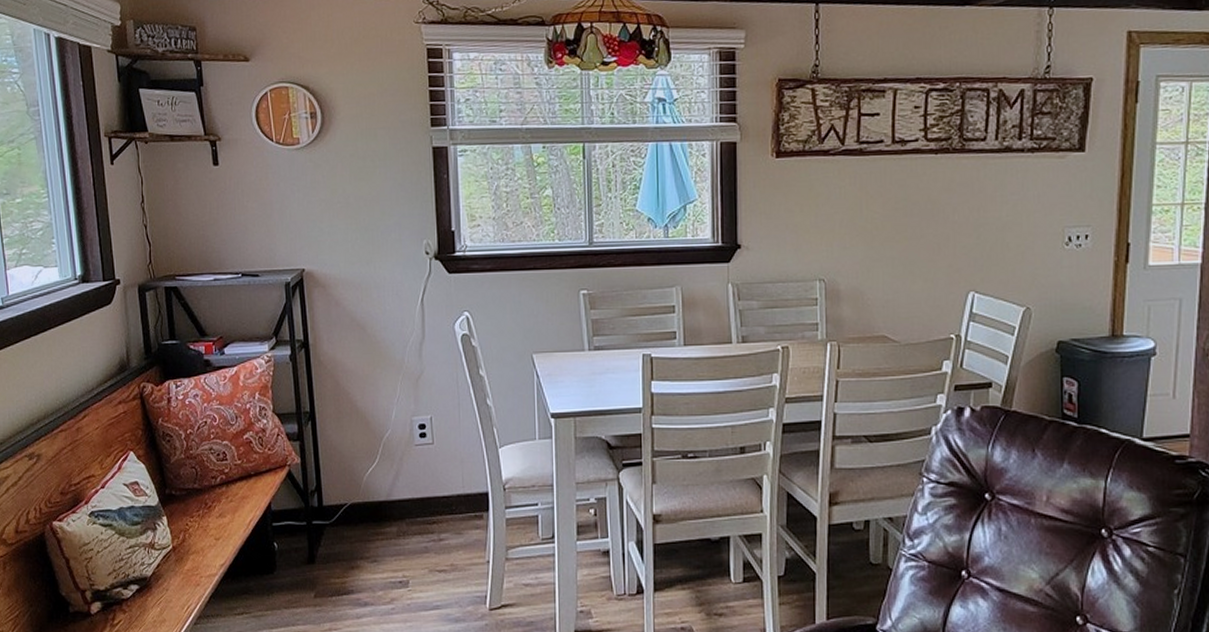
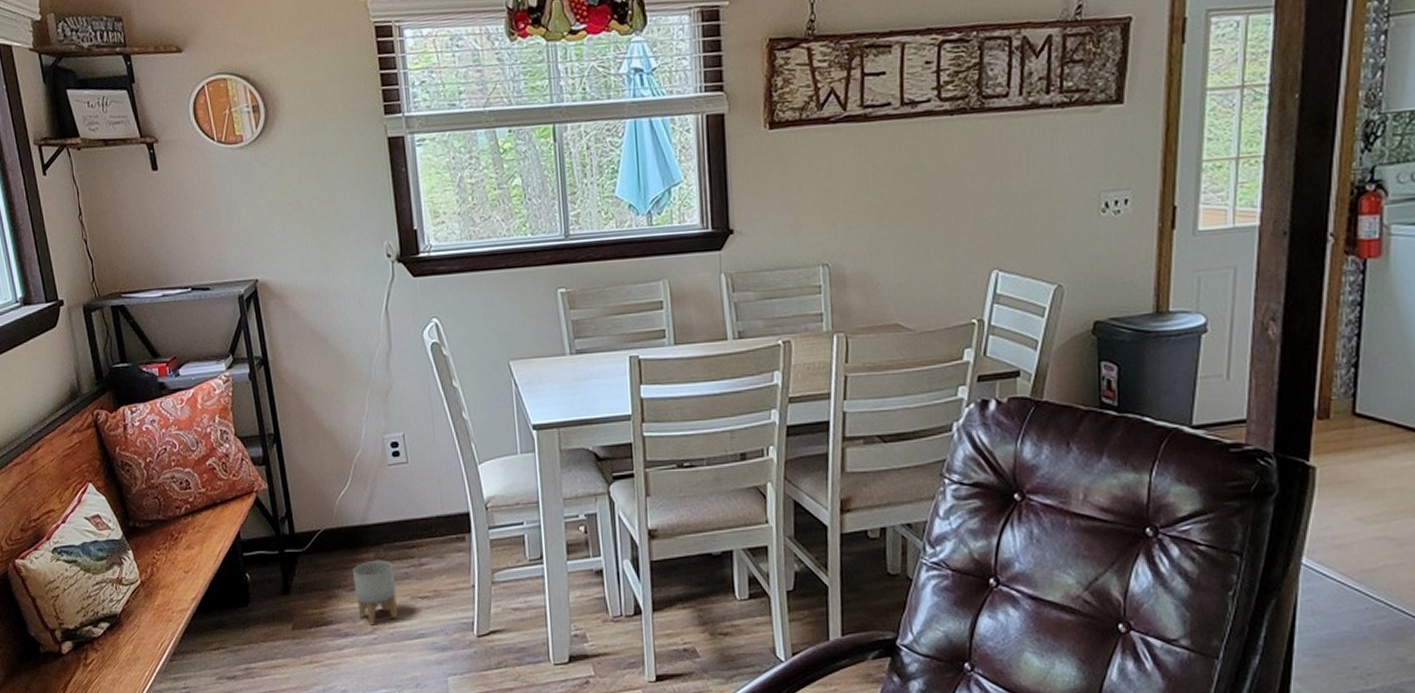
planter: none [376,534,415,596] -> present [353,560,398,626]

